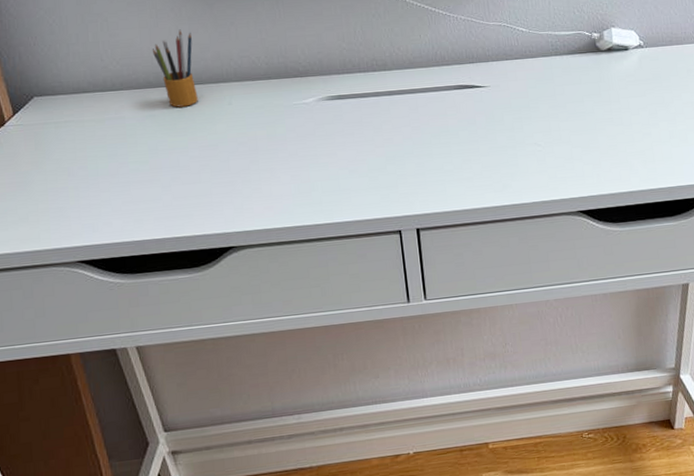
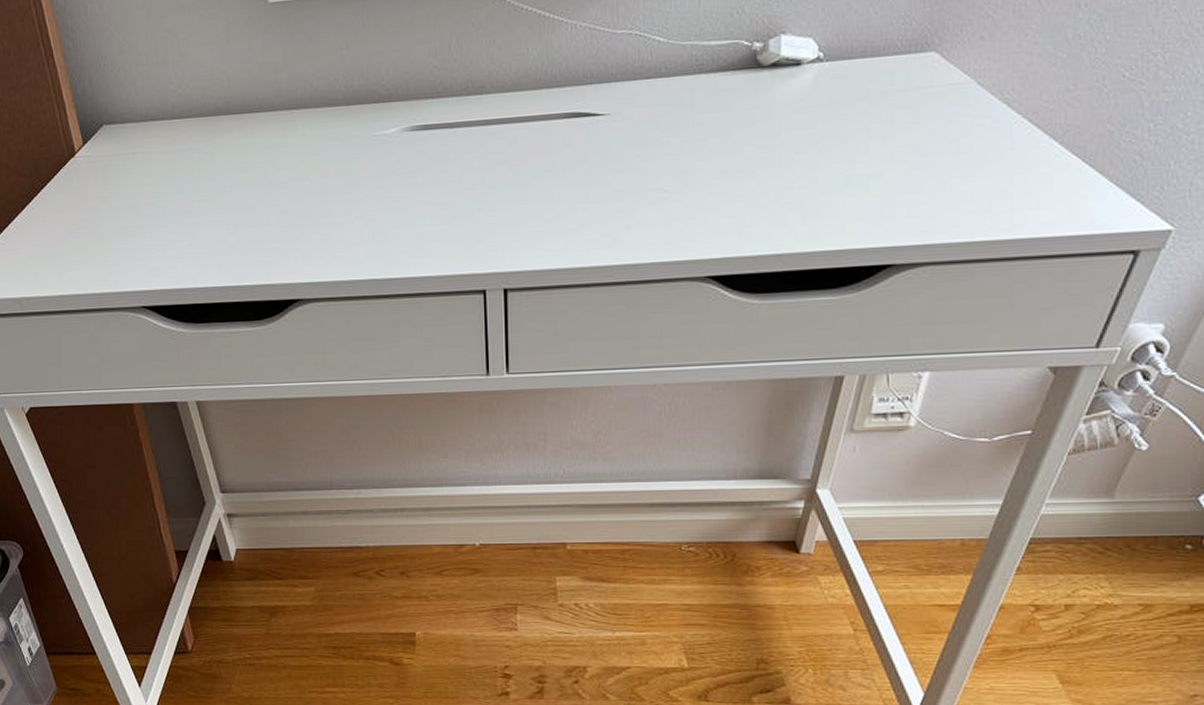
pencil box: present [153,29,198,108] -> none [224,45,269,138]

